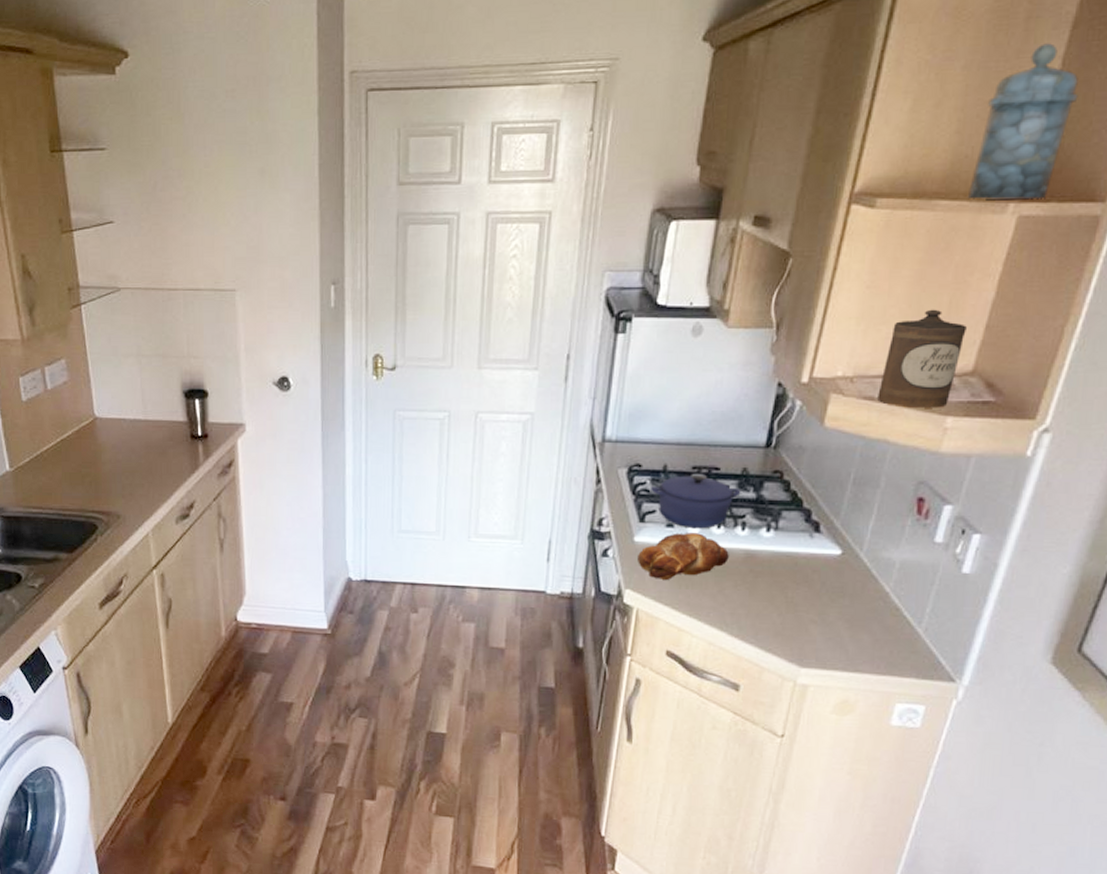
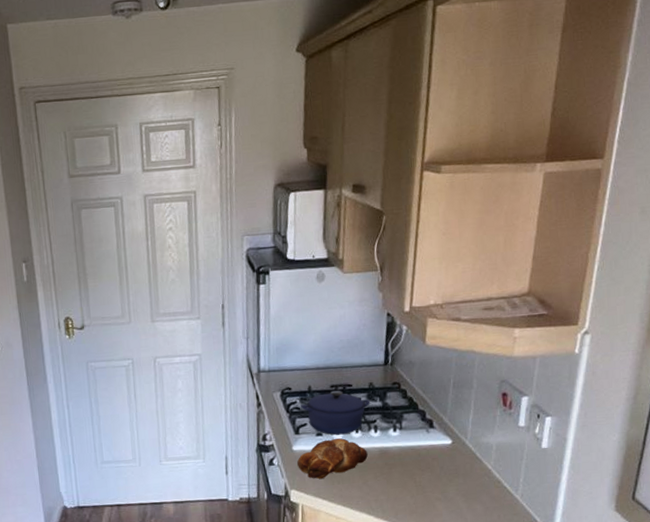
canister: present [877,309,967,408] -> none [462,247,520,324]
canister: present [967,43,1079,200] -> none [506,43,574,163]

